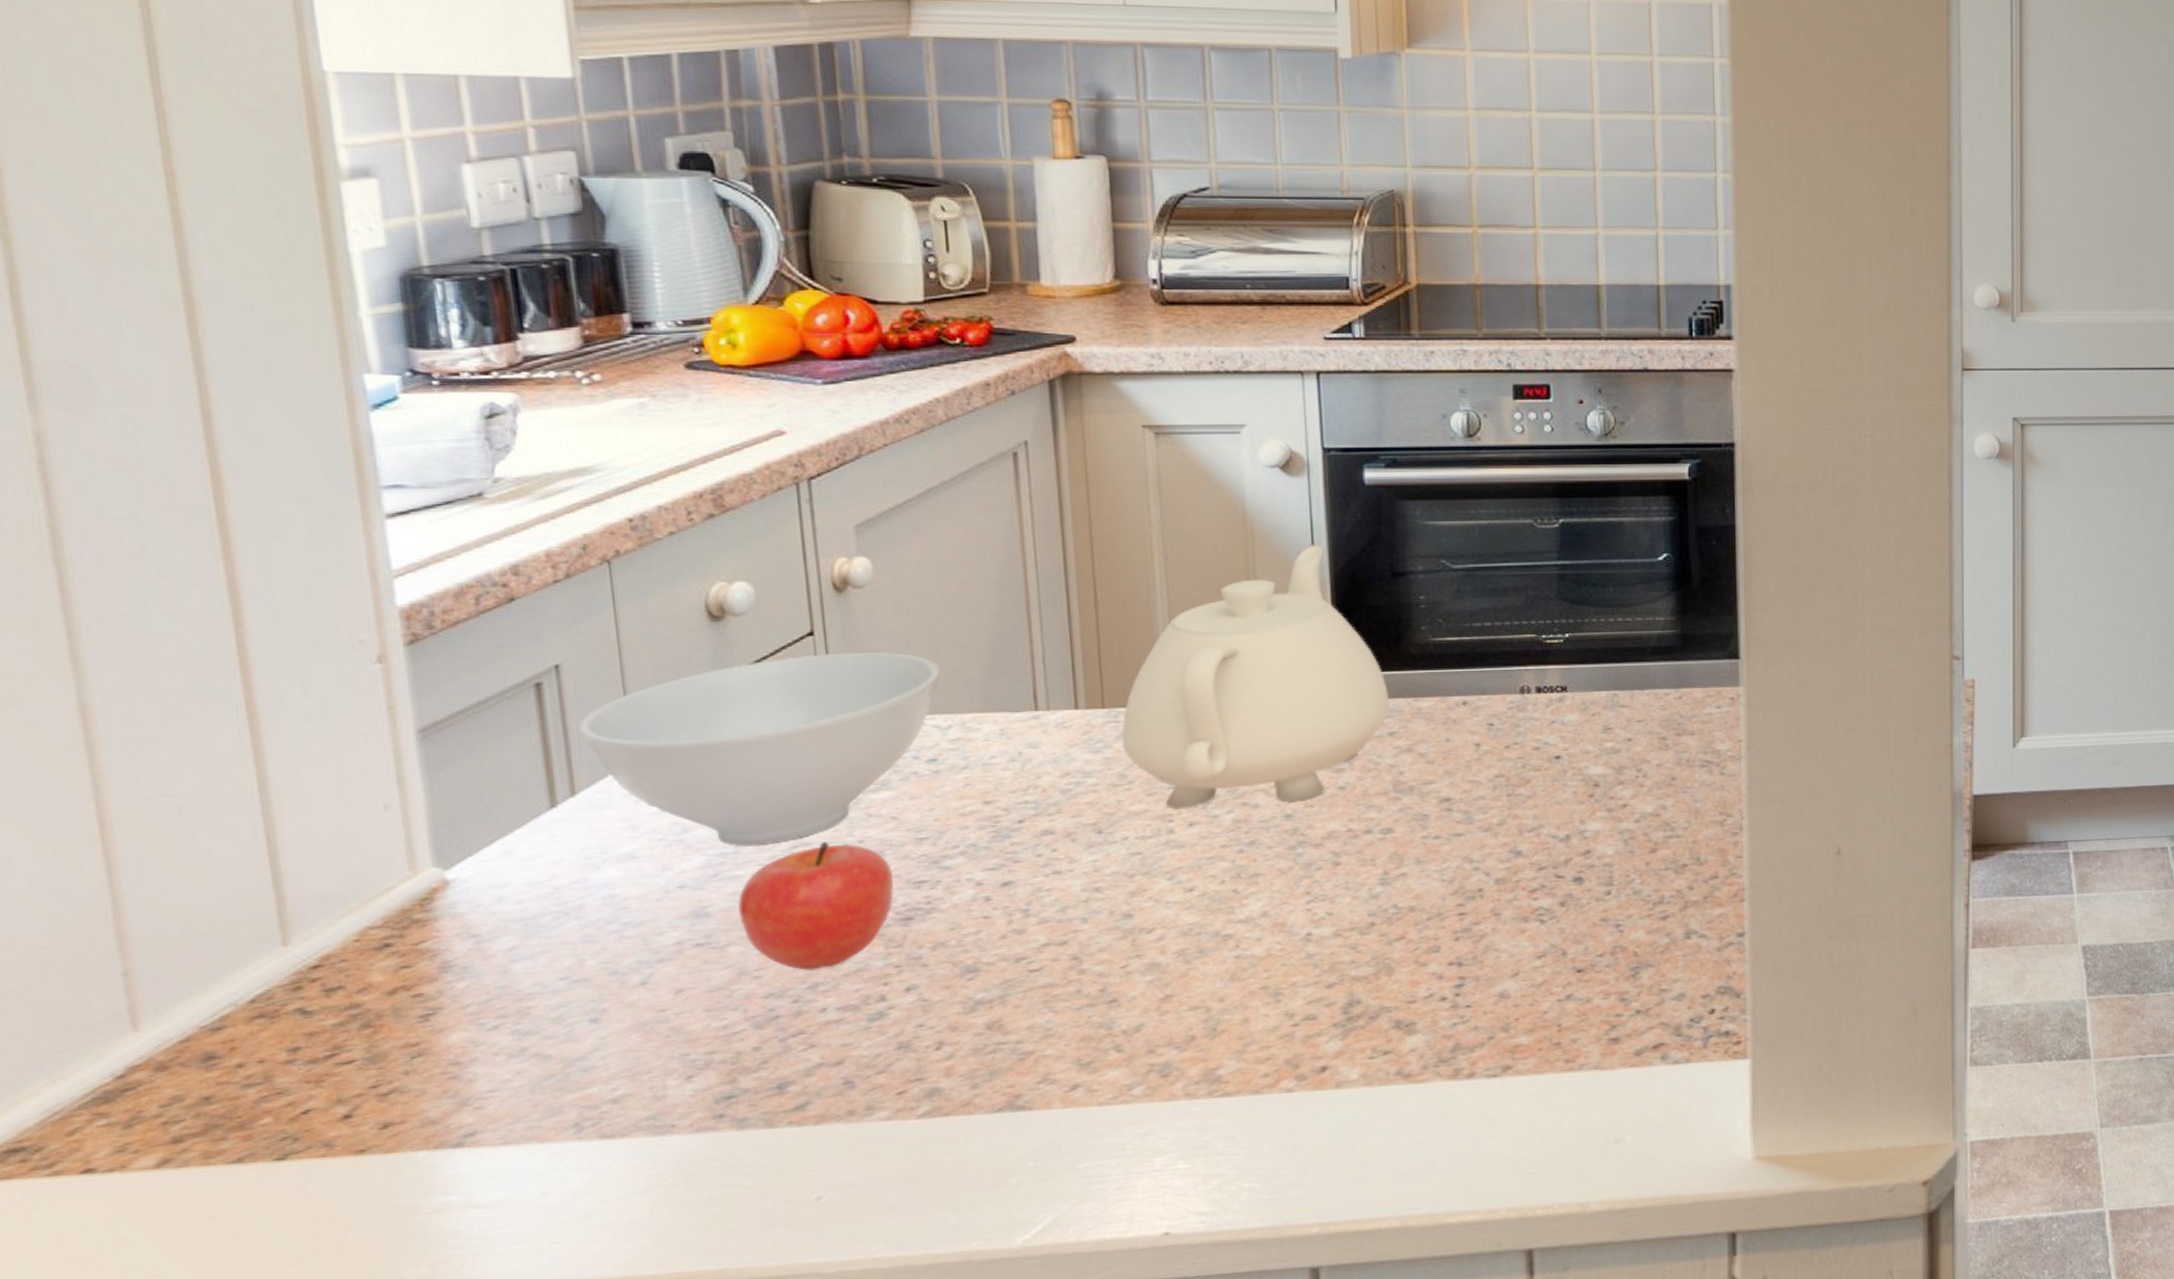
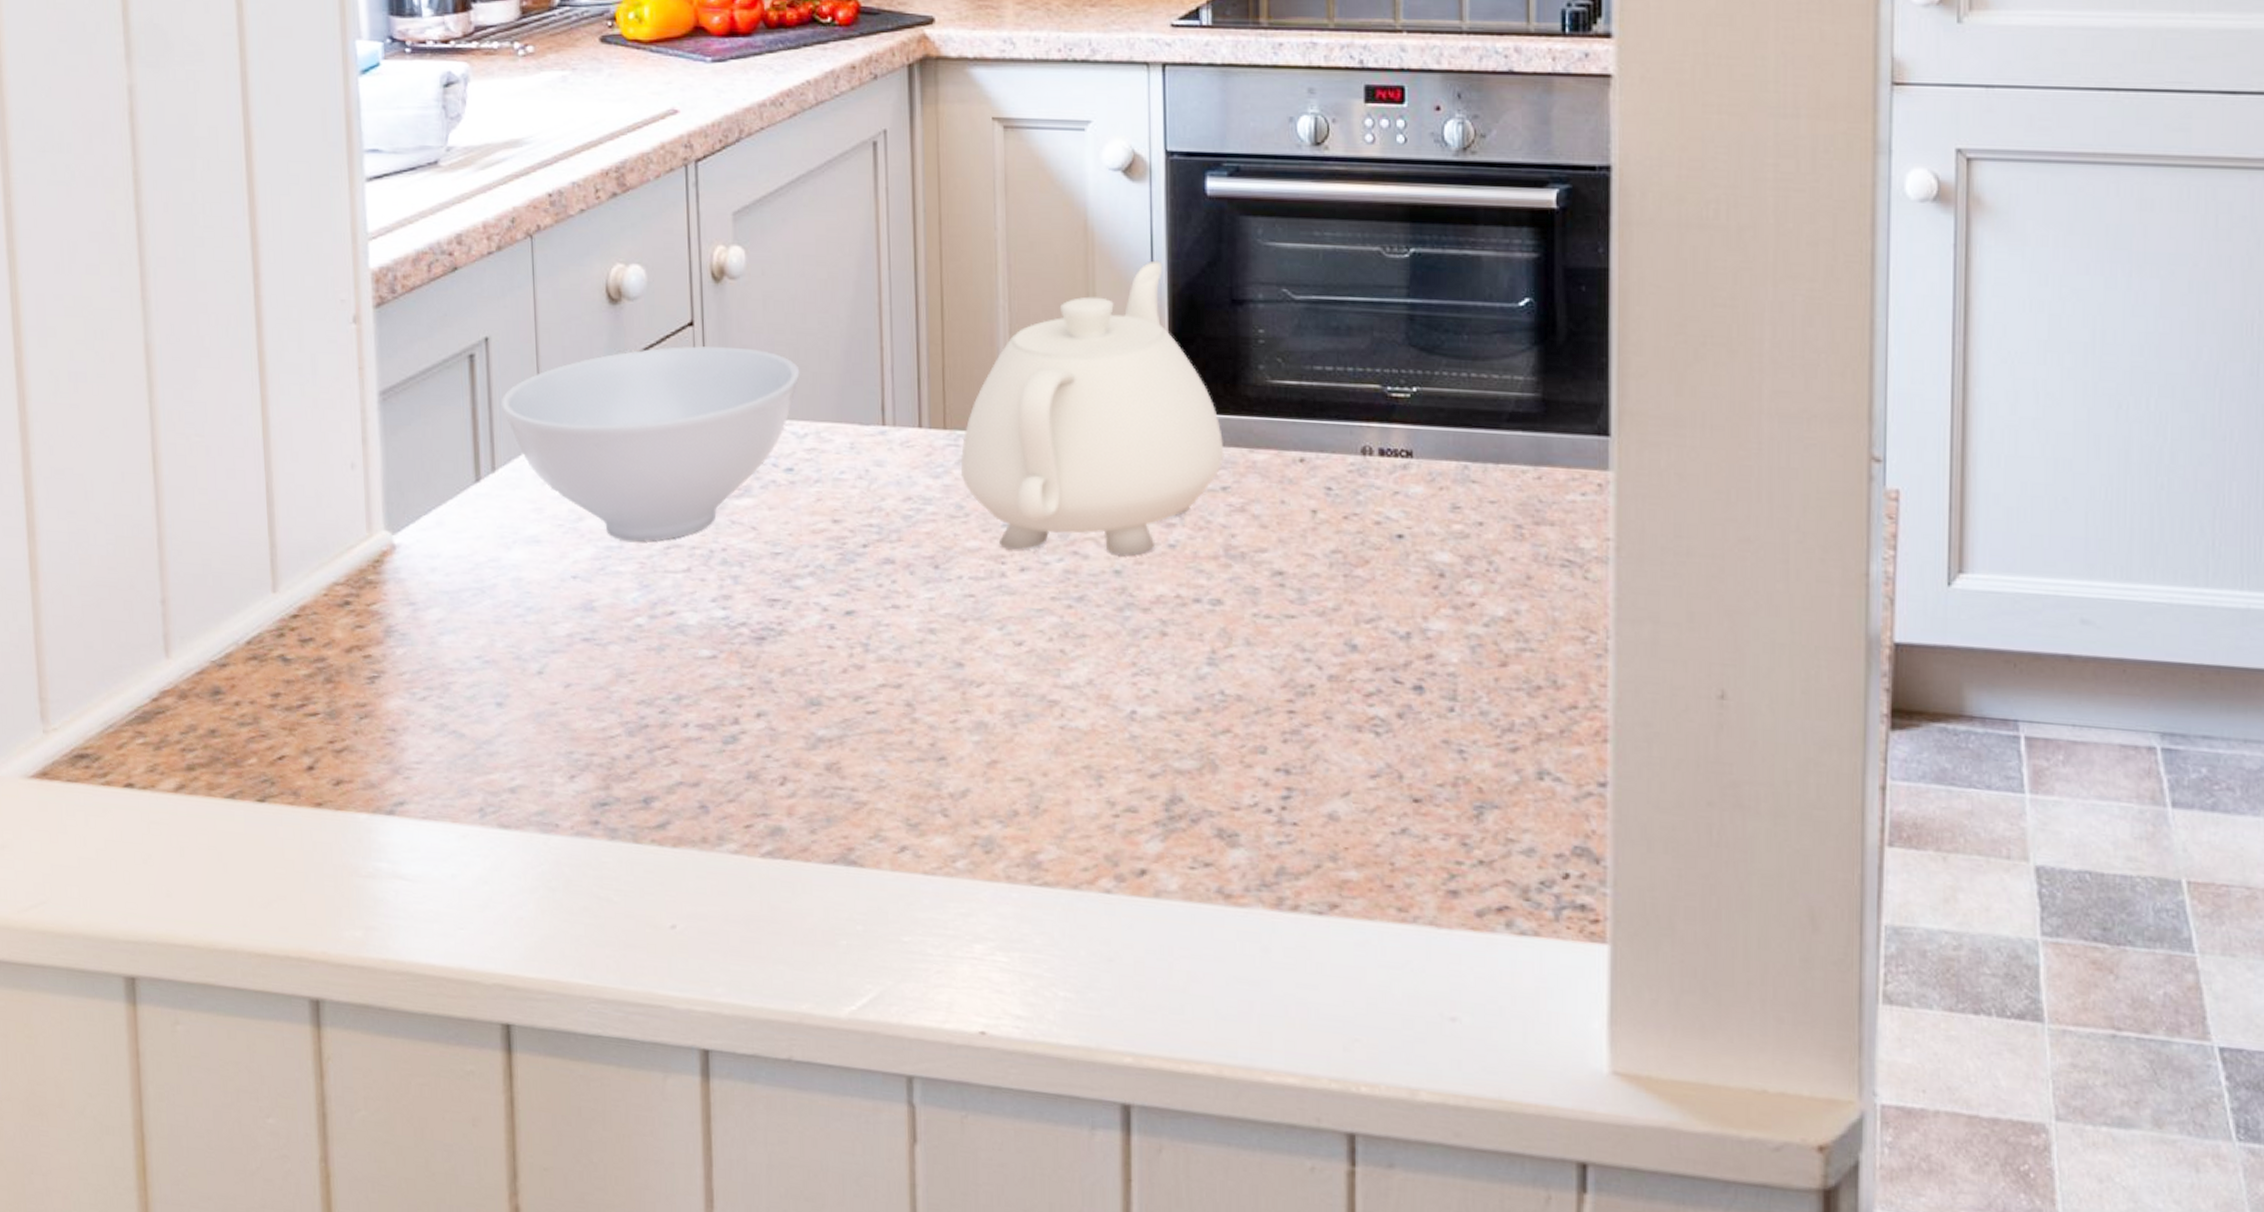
fruit: present [738,842,894,970] -> none [619,546,750,681]

